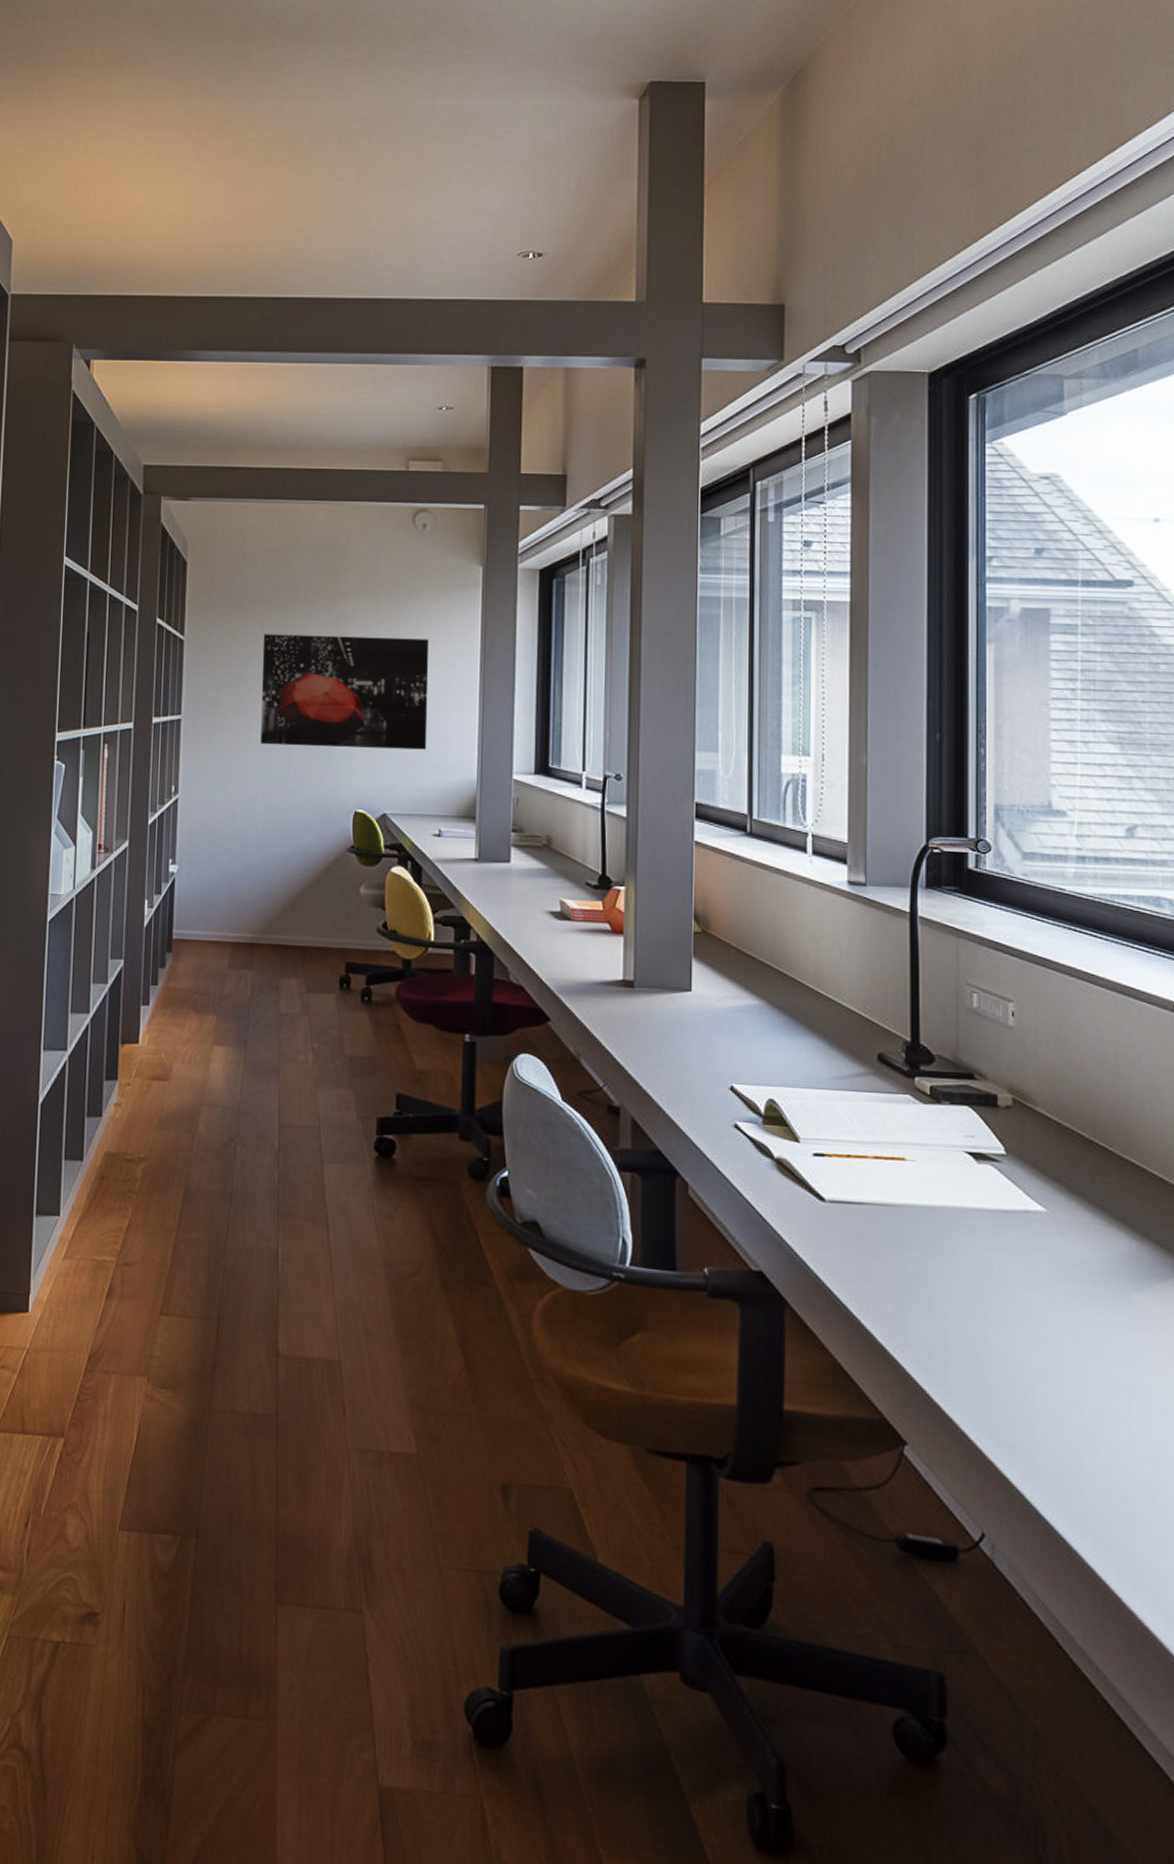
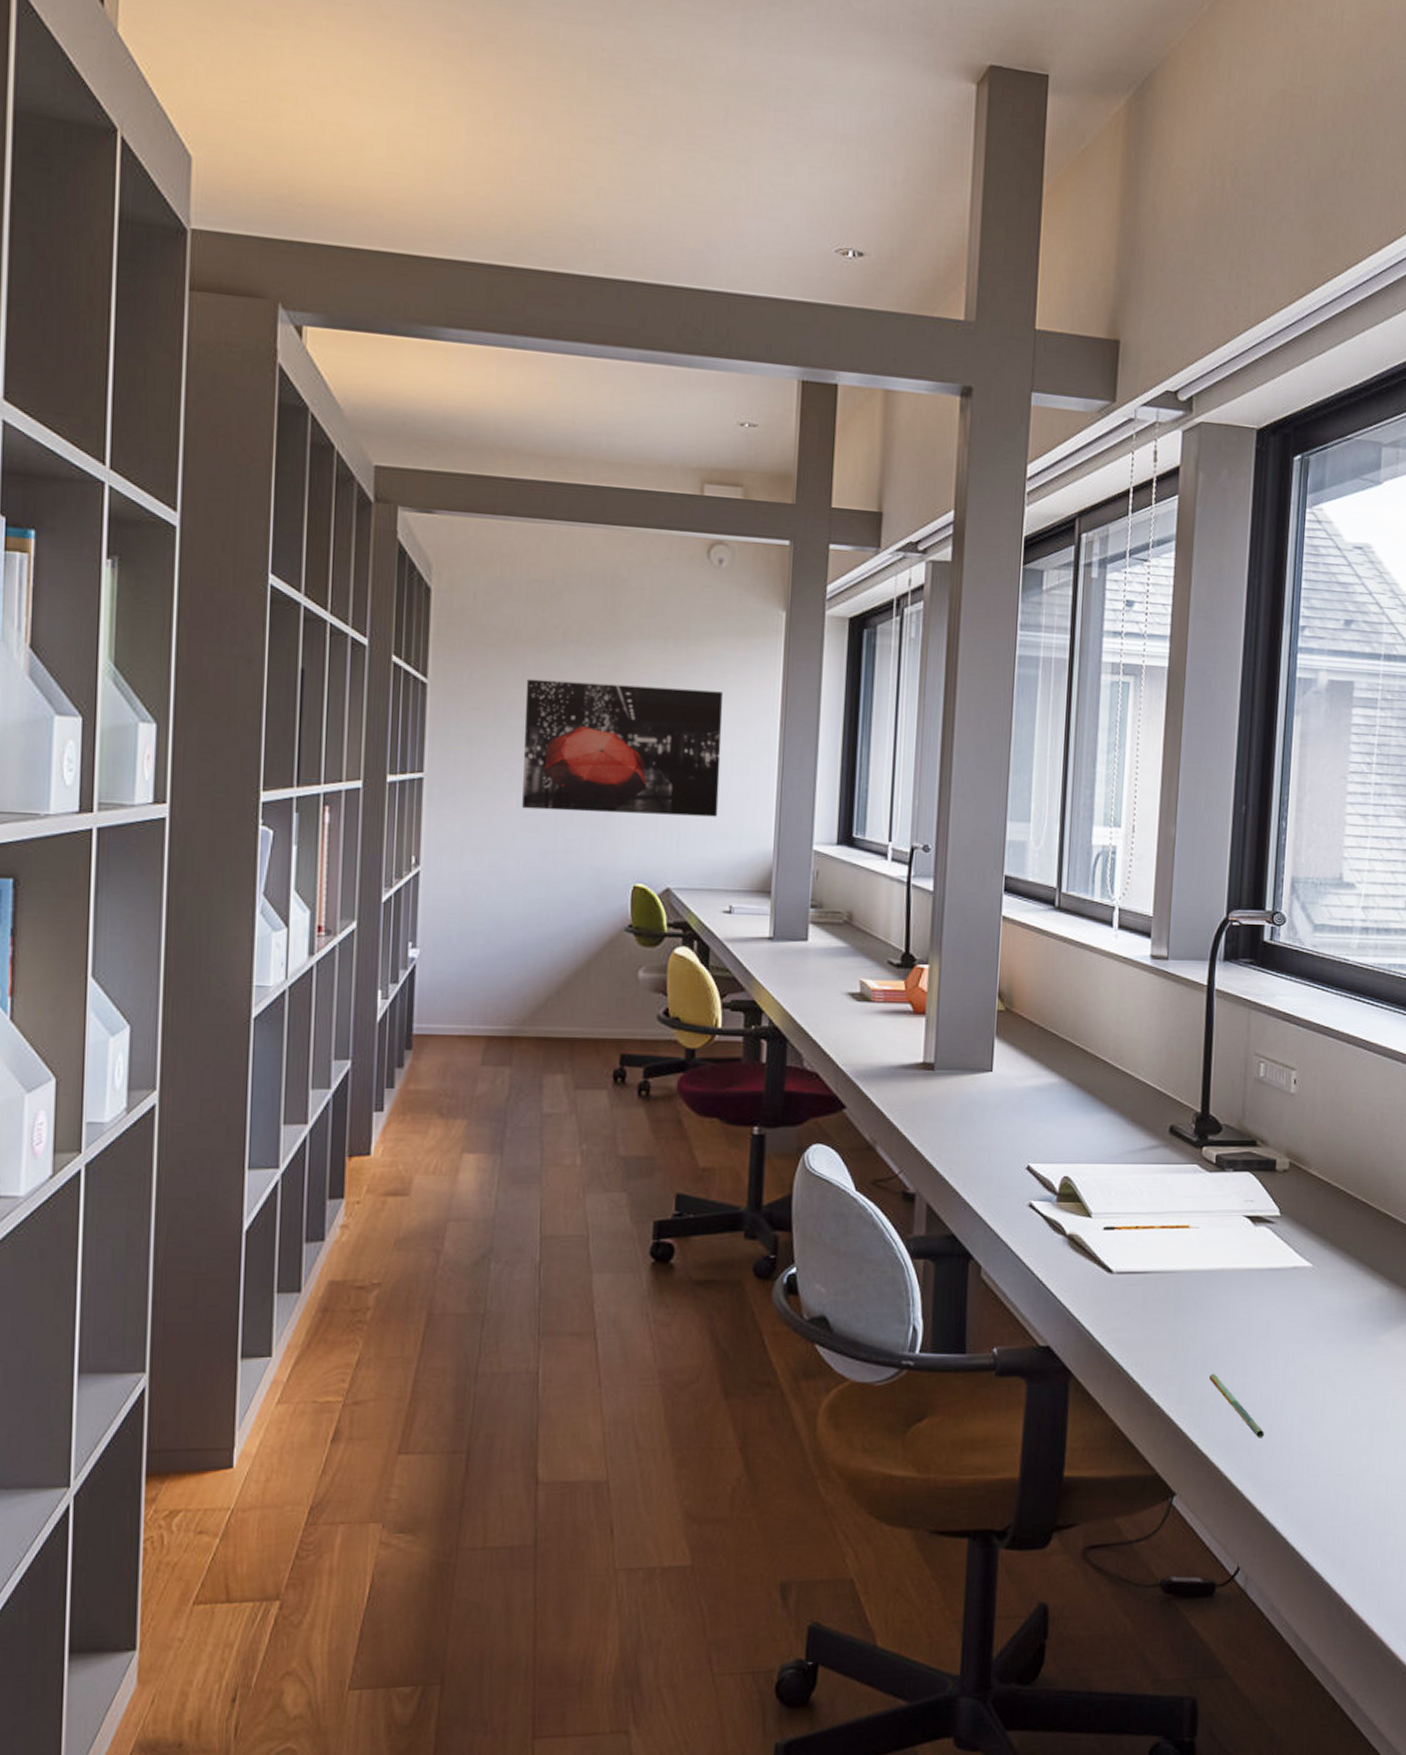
pen: none [937,1316,1004,1393] -> present [1209,1373,1265,1438]

